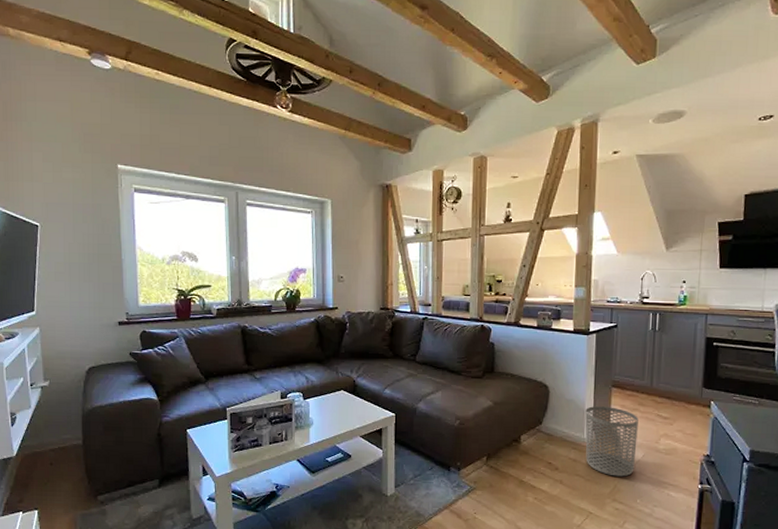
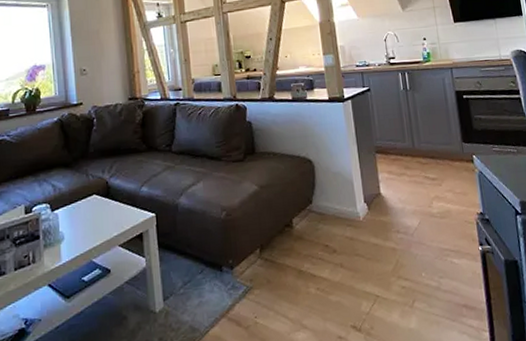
waste bin: present [585,406,639,477] -> none [354,174,413,251]

